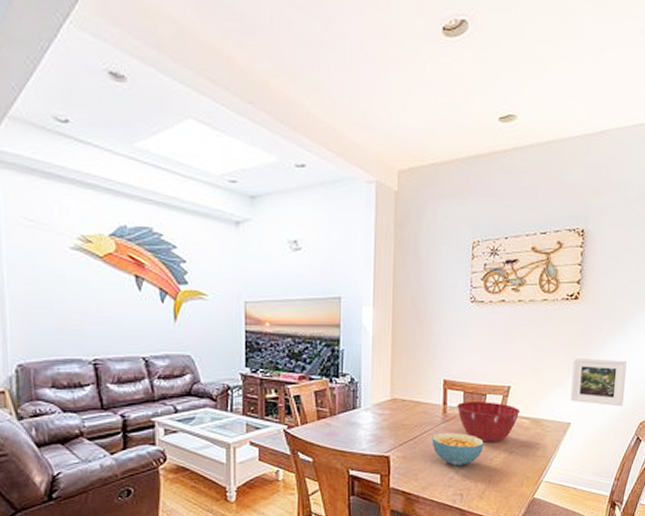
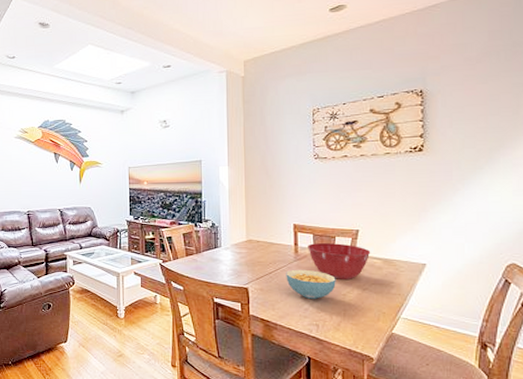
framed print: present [570,359,627,407] -> none [423,204,484,249]

